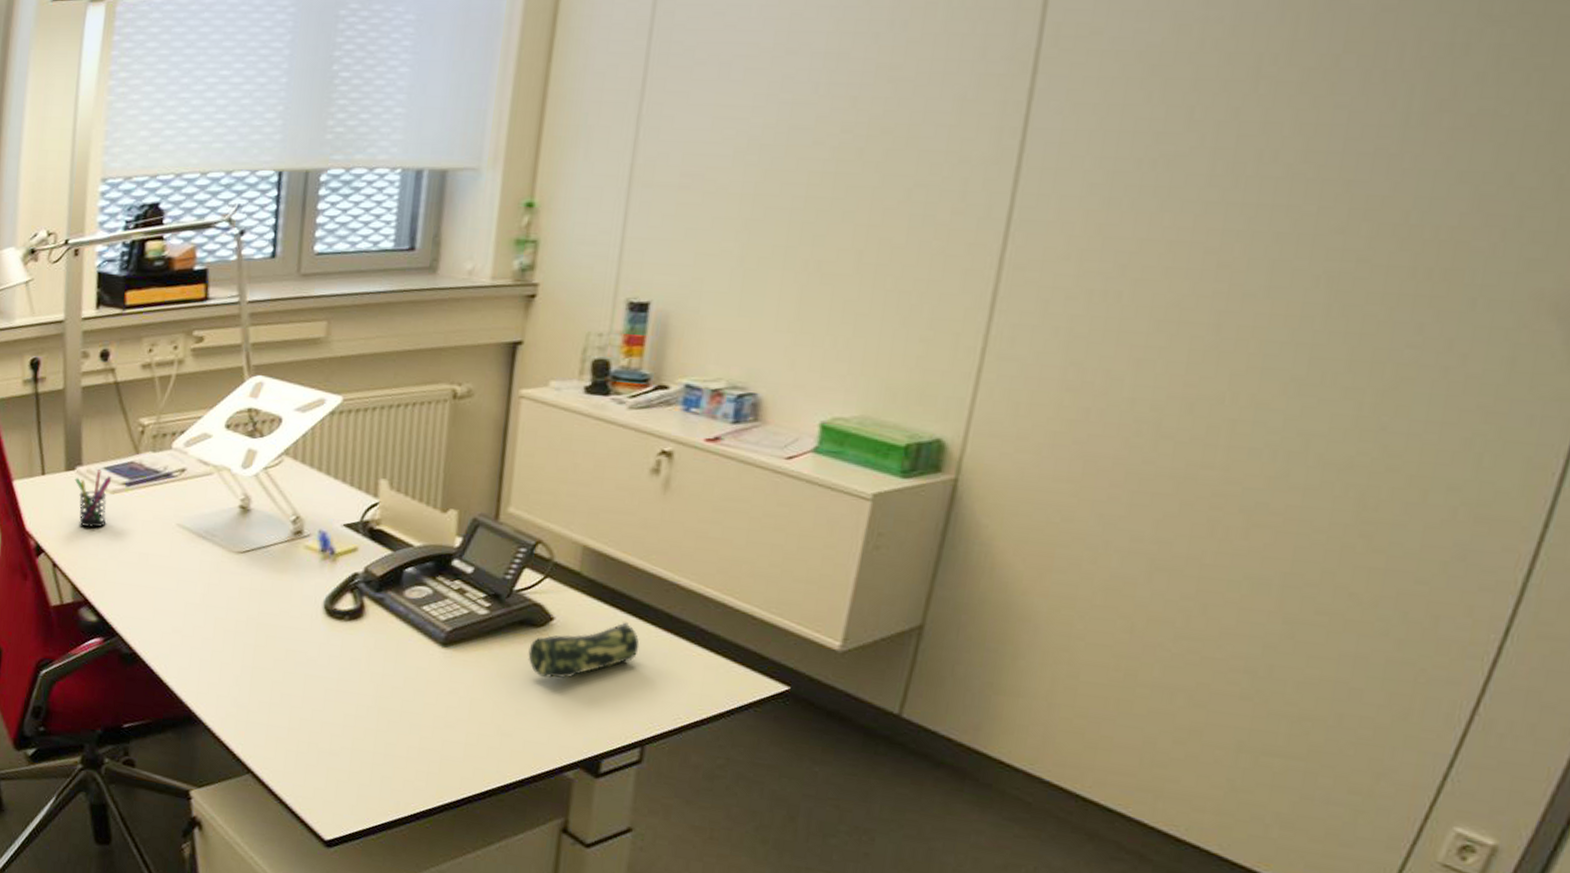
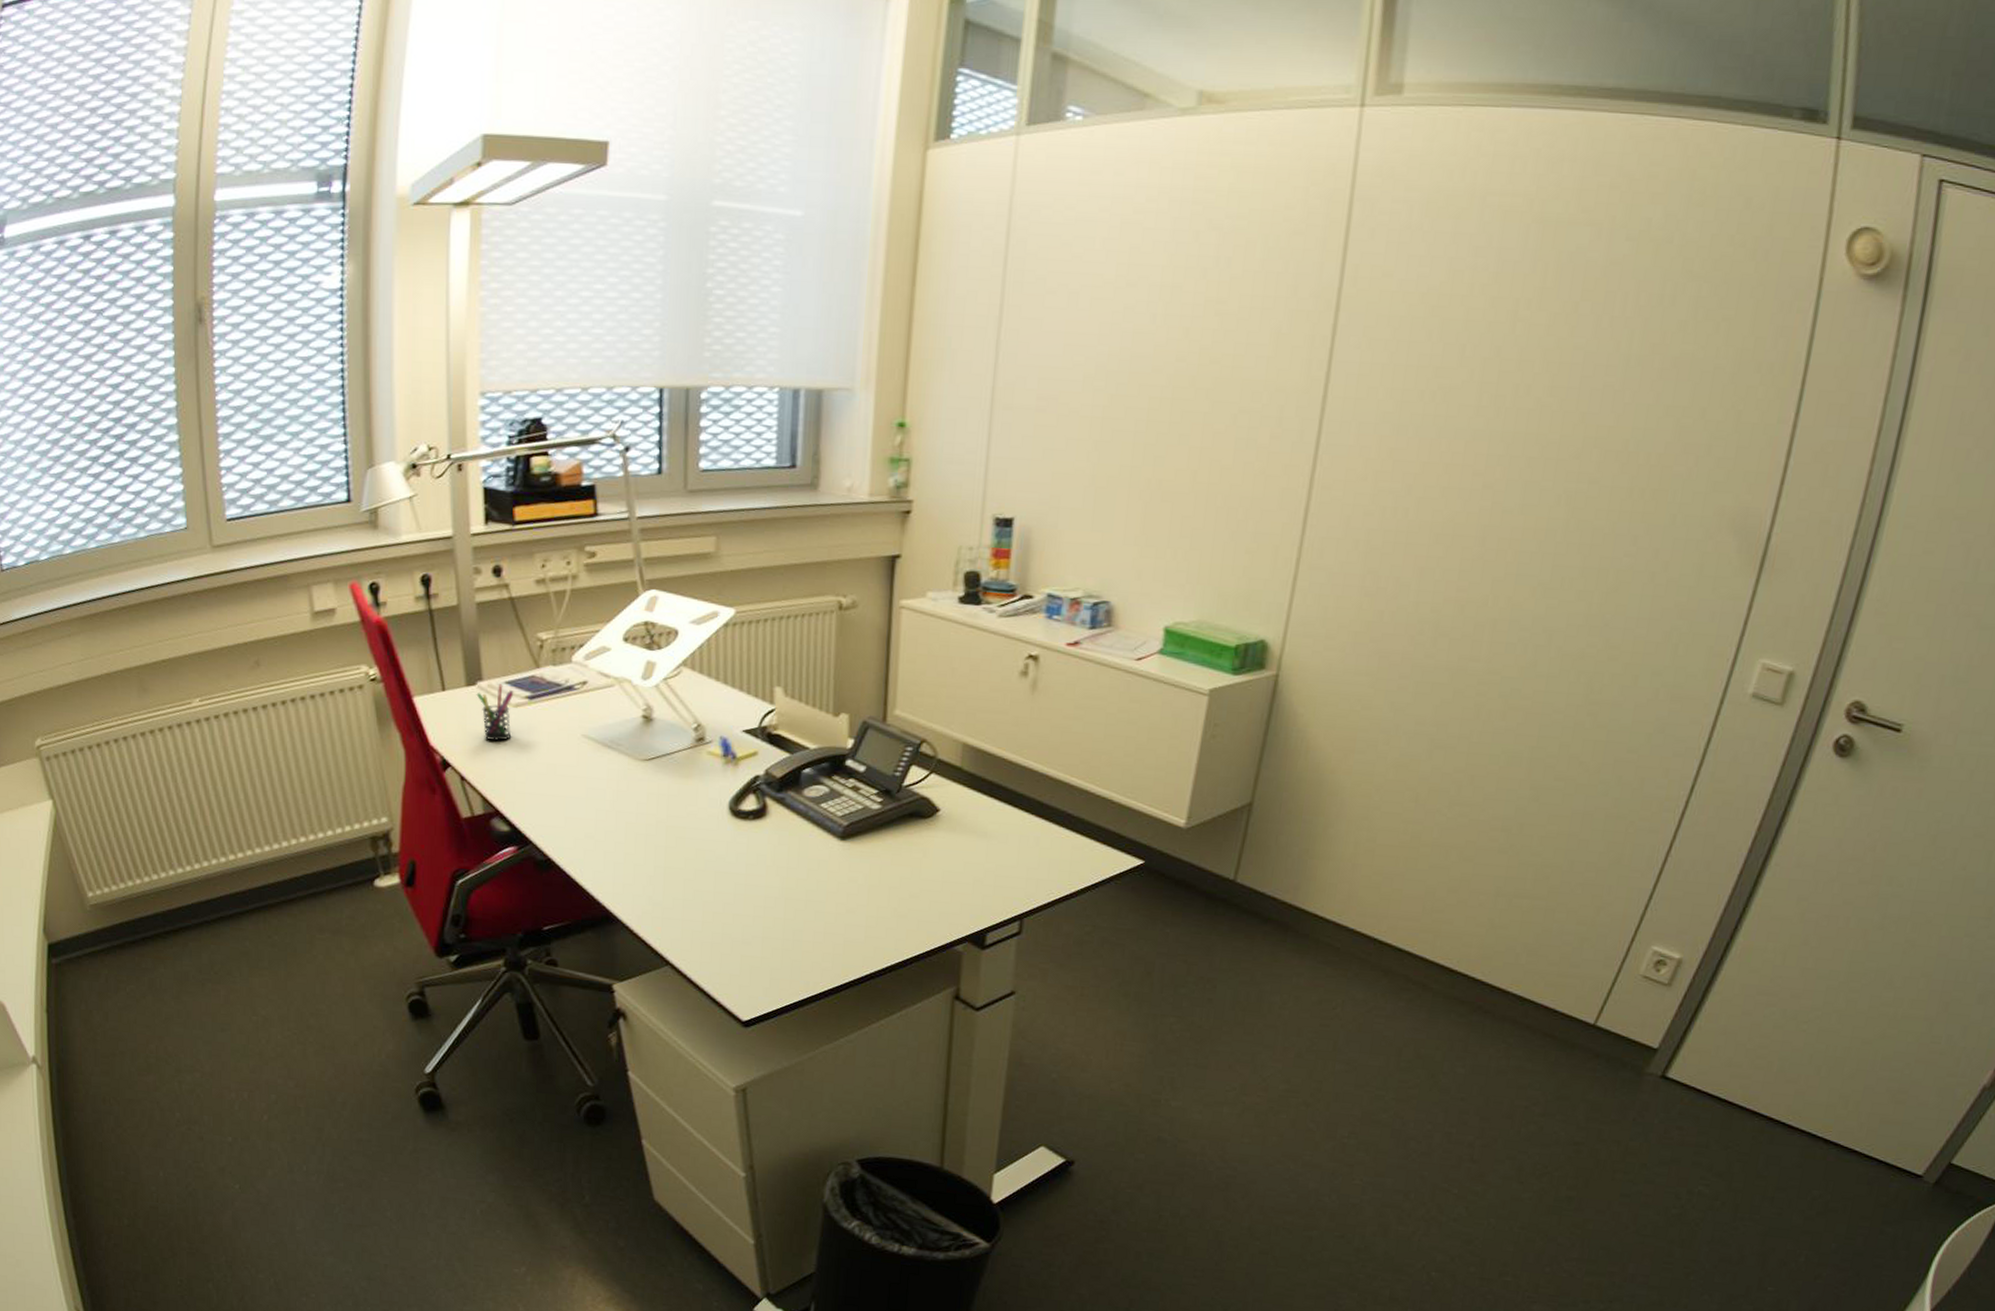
pencil case: present [527,622,640,678] -> none [918,810,1016,864]

